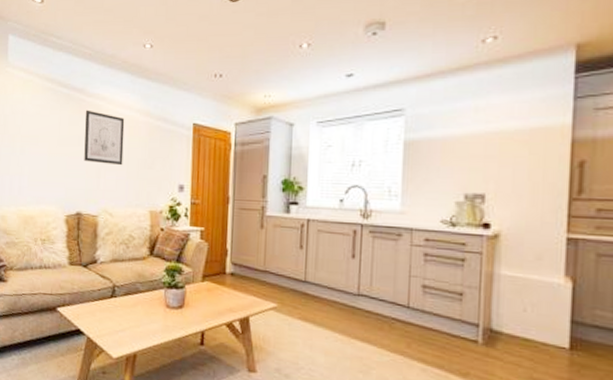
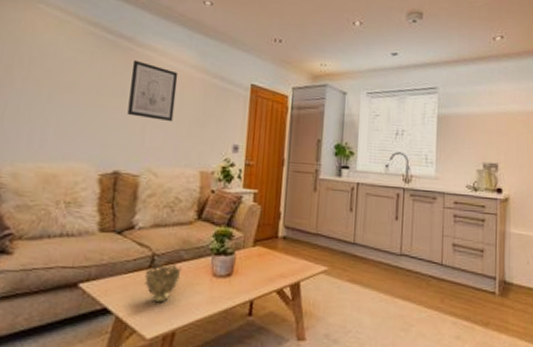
decorative bowl: none [107,295,139,328] -> present [144,264,182,303]

